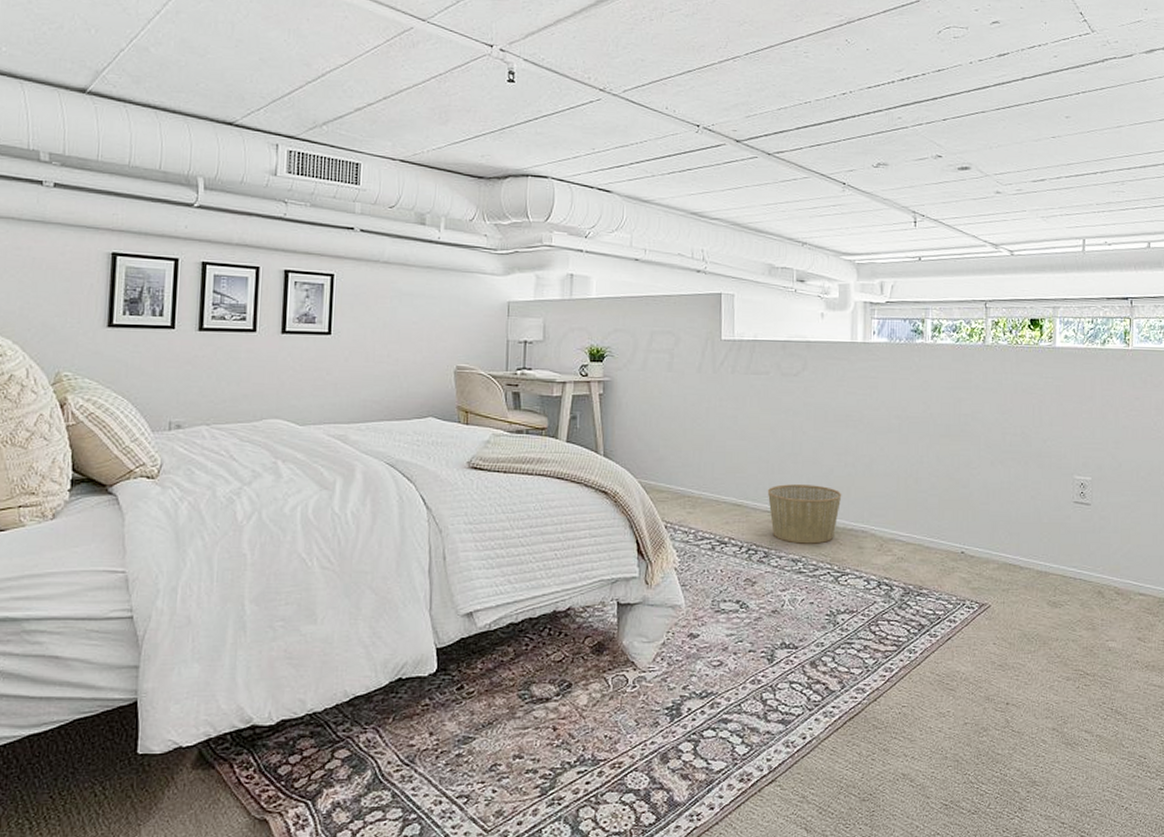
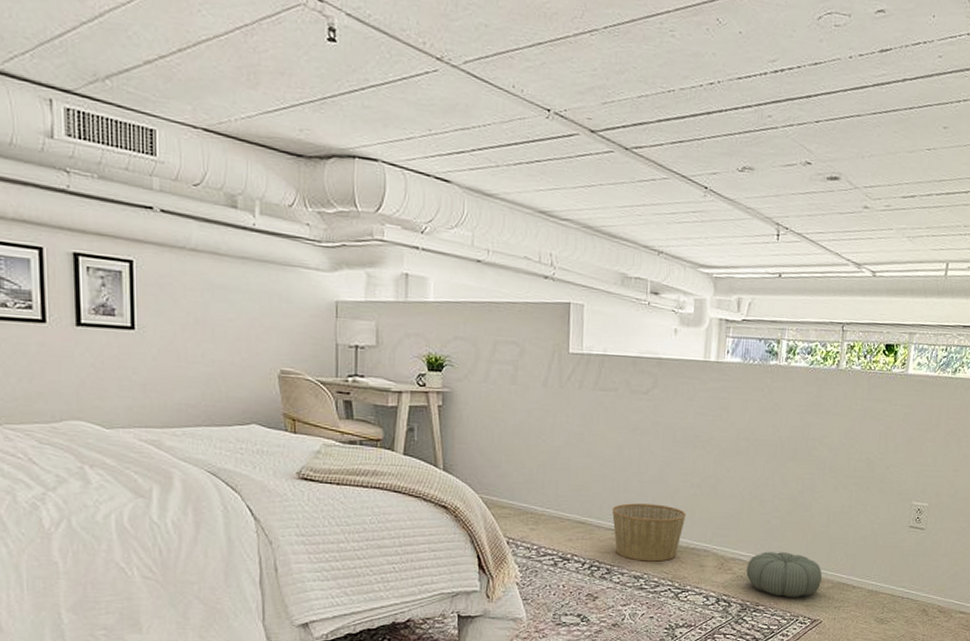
pouf: none [907,531,986,581] -> present [746,552,822,598]

